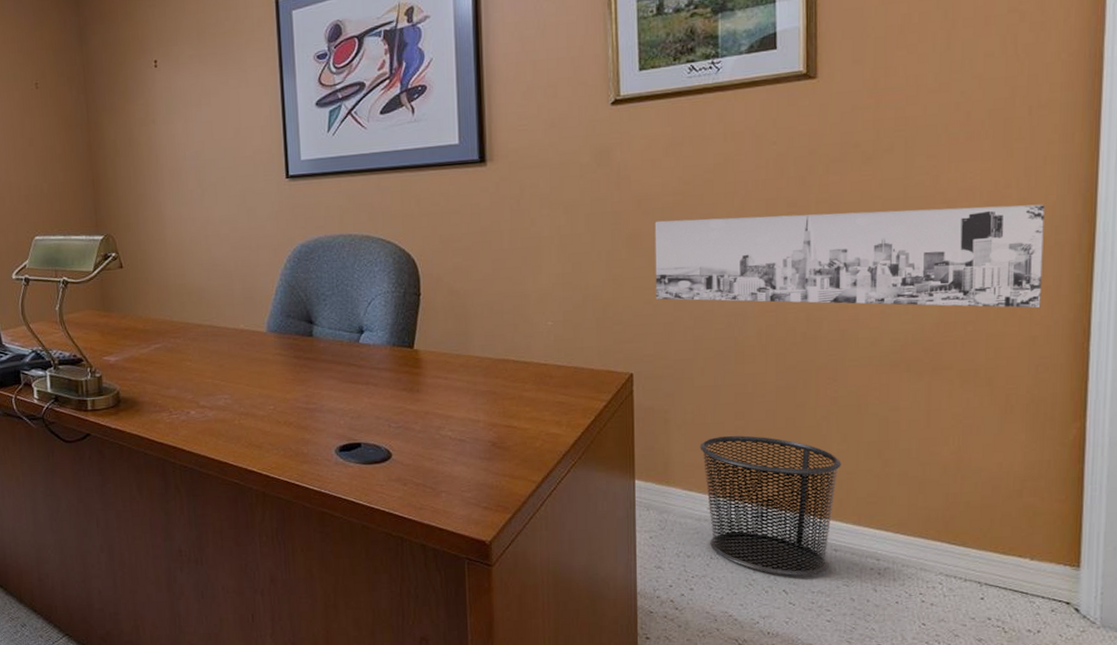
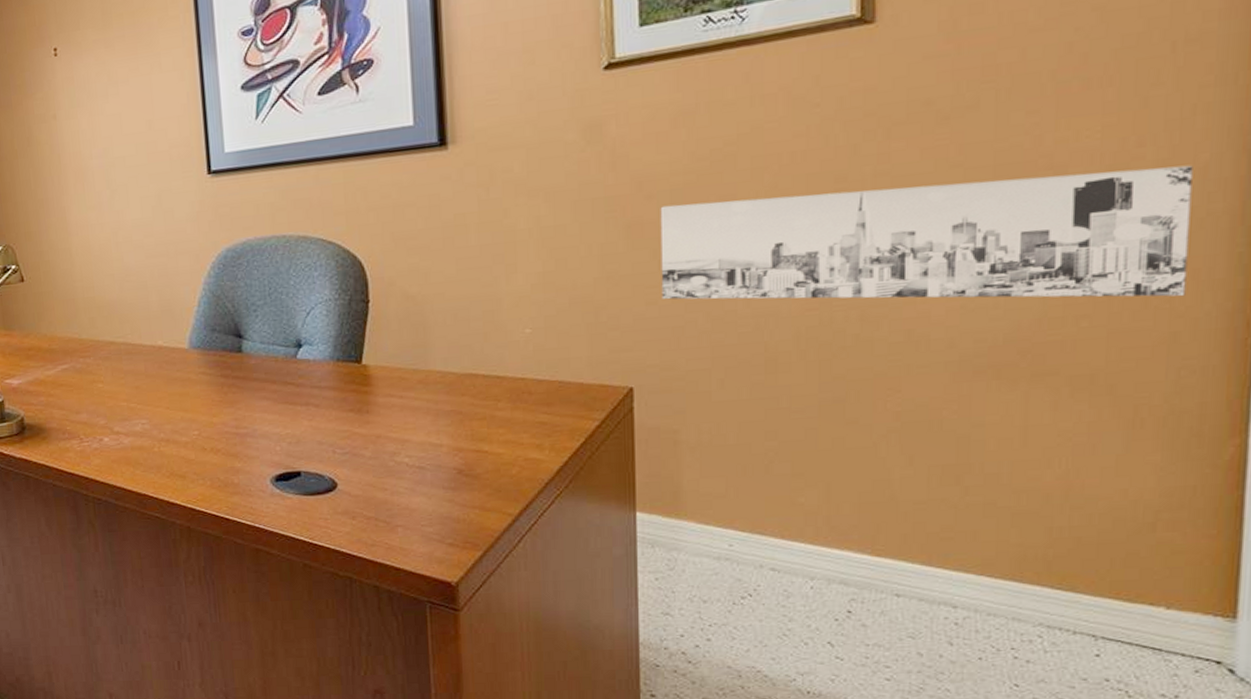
waste bin: present [700,435,842,577] -> none [719,459,906,626]

